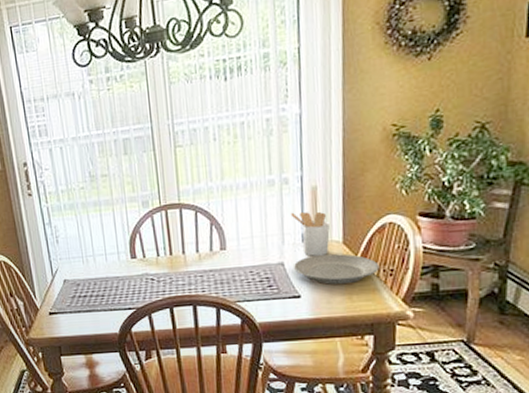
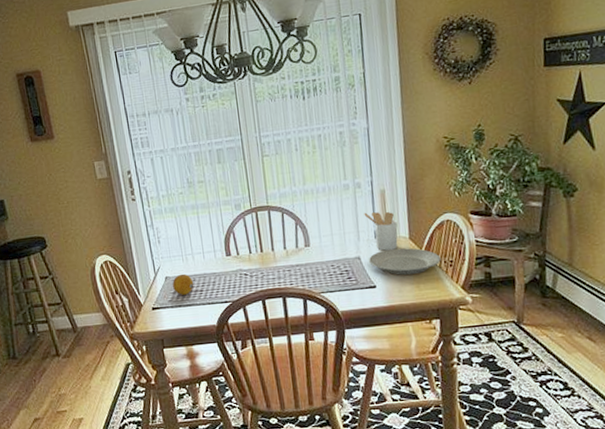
fruit: none [71,276,95,300] -> present [172,273,194,295]

